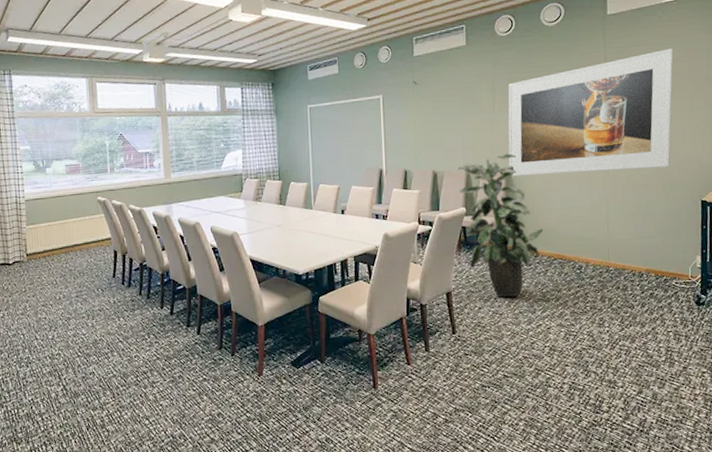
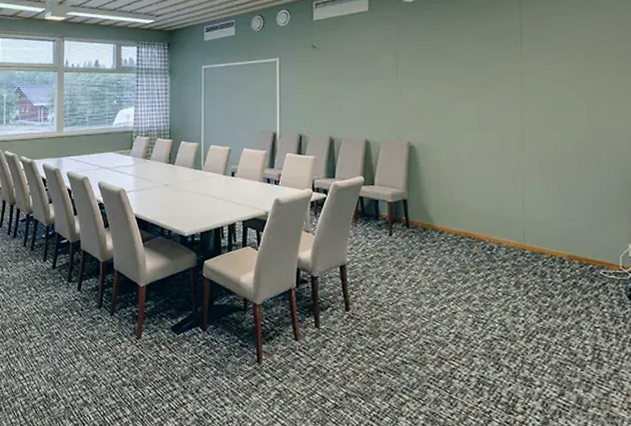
indoor plant: present [456,153,544,298] -> none [355,122,450,276]
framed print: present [508,48,674,177] -> none [412,19,599,147]

